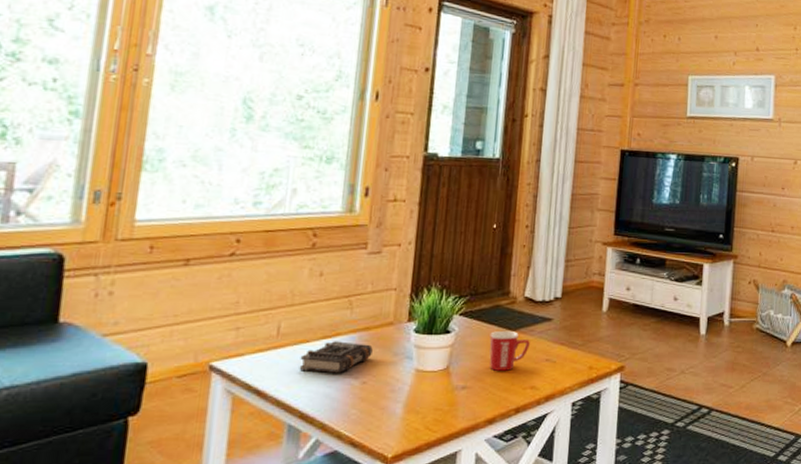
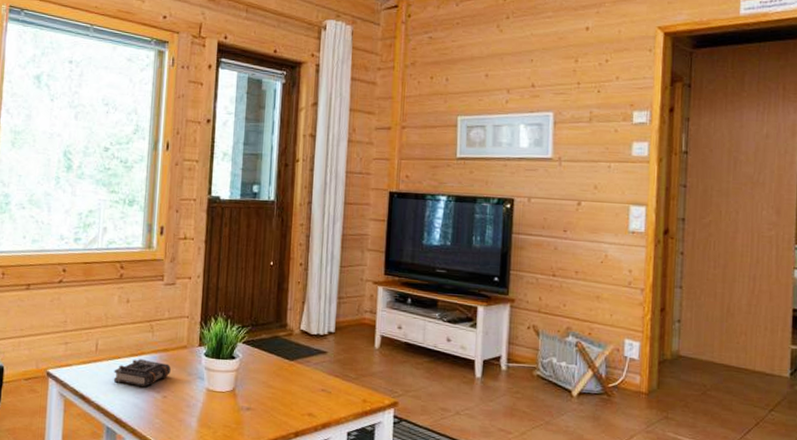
mug: present [489,330,530,371] -> none [270,359,307,397]

